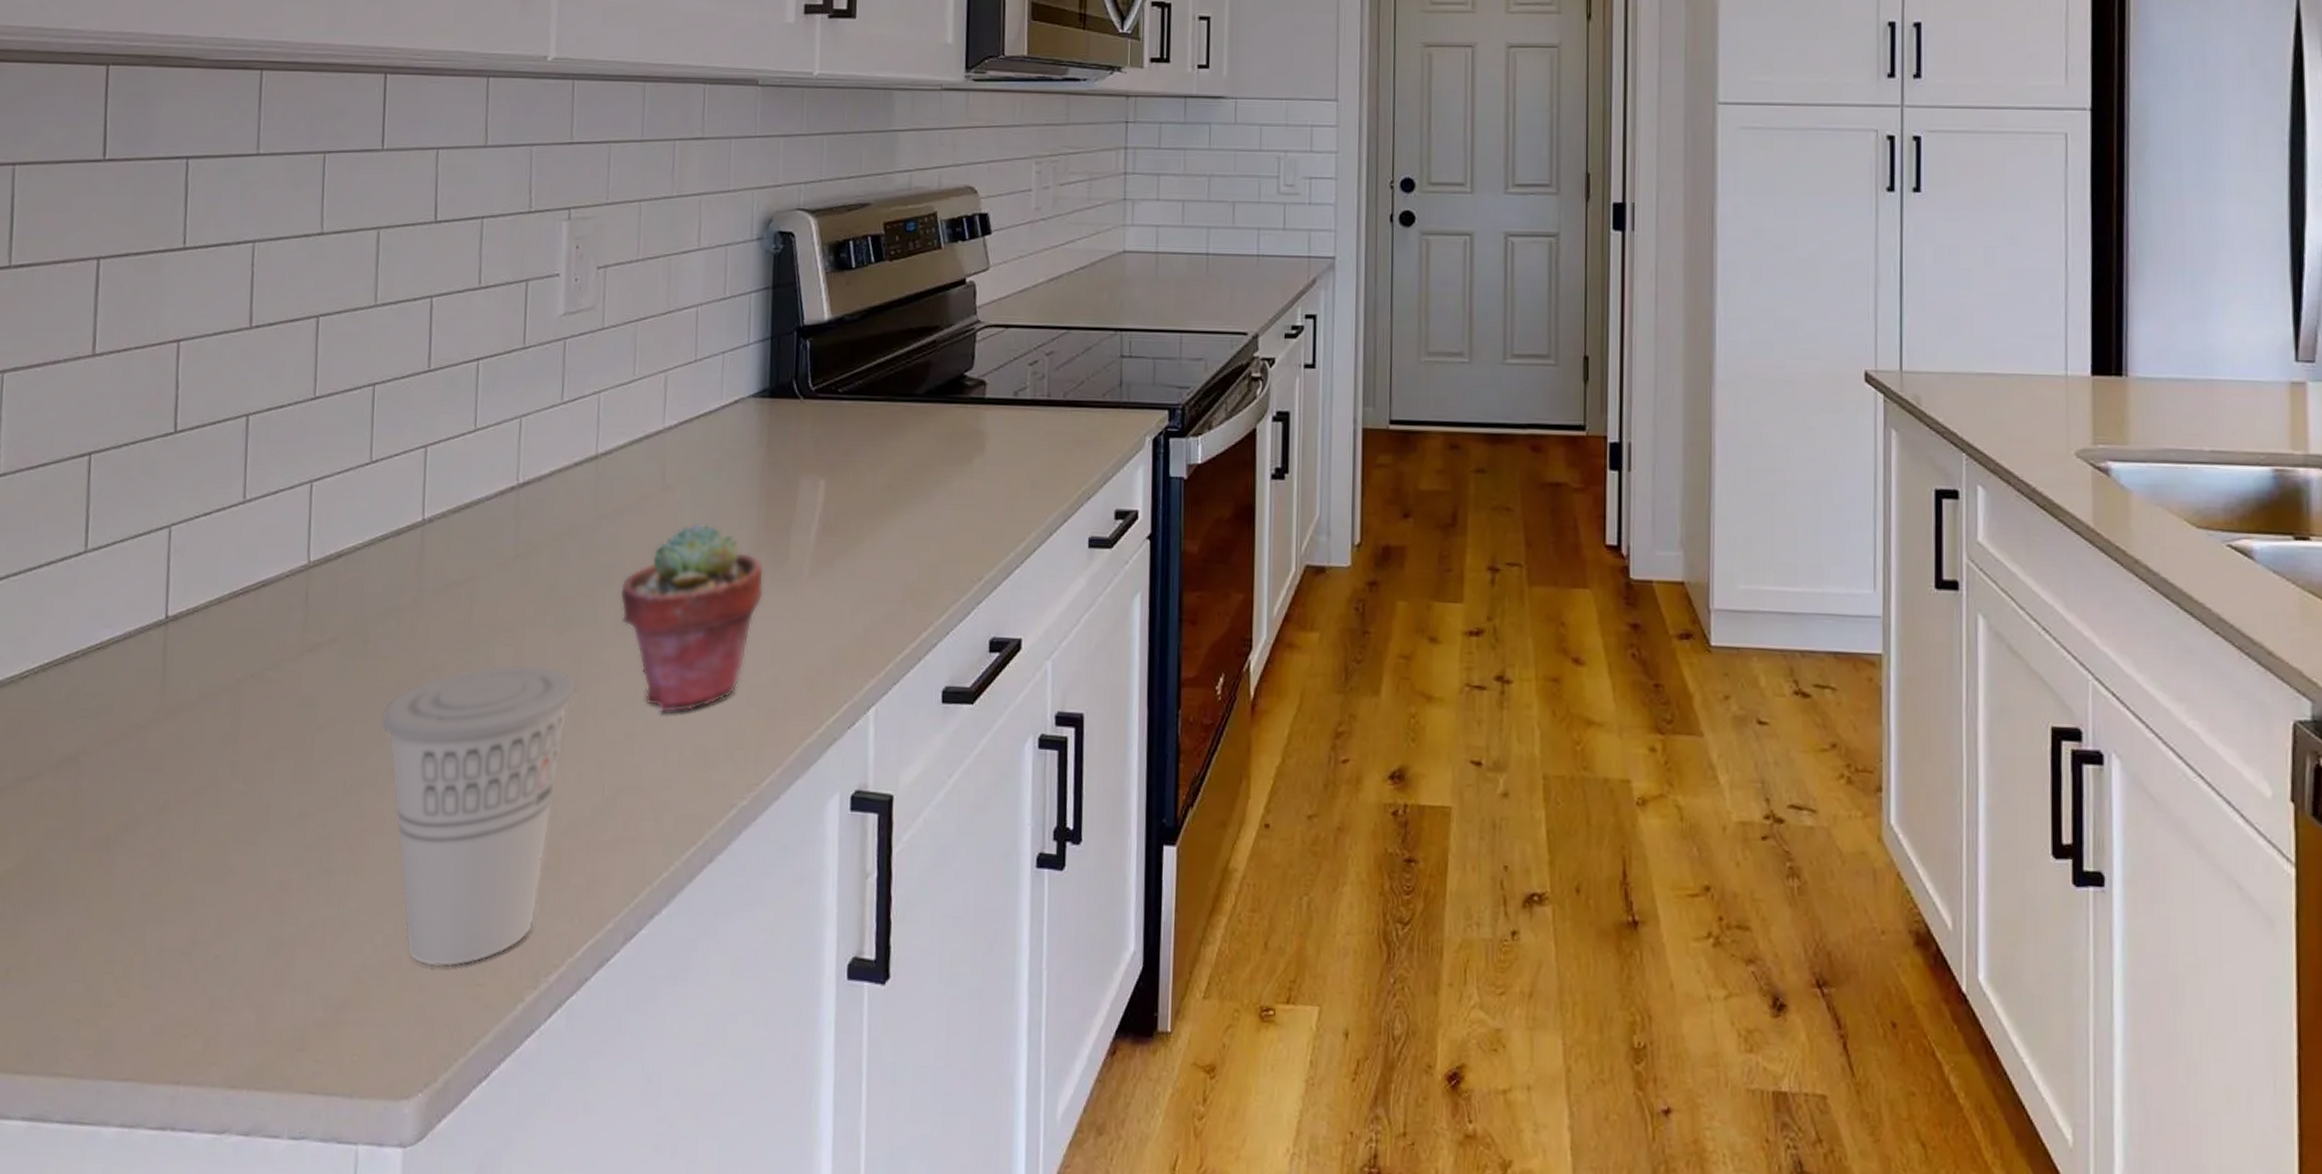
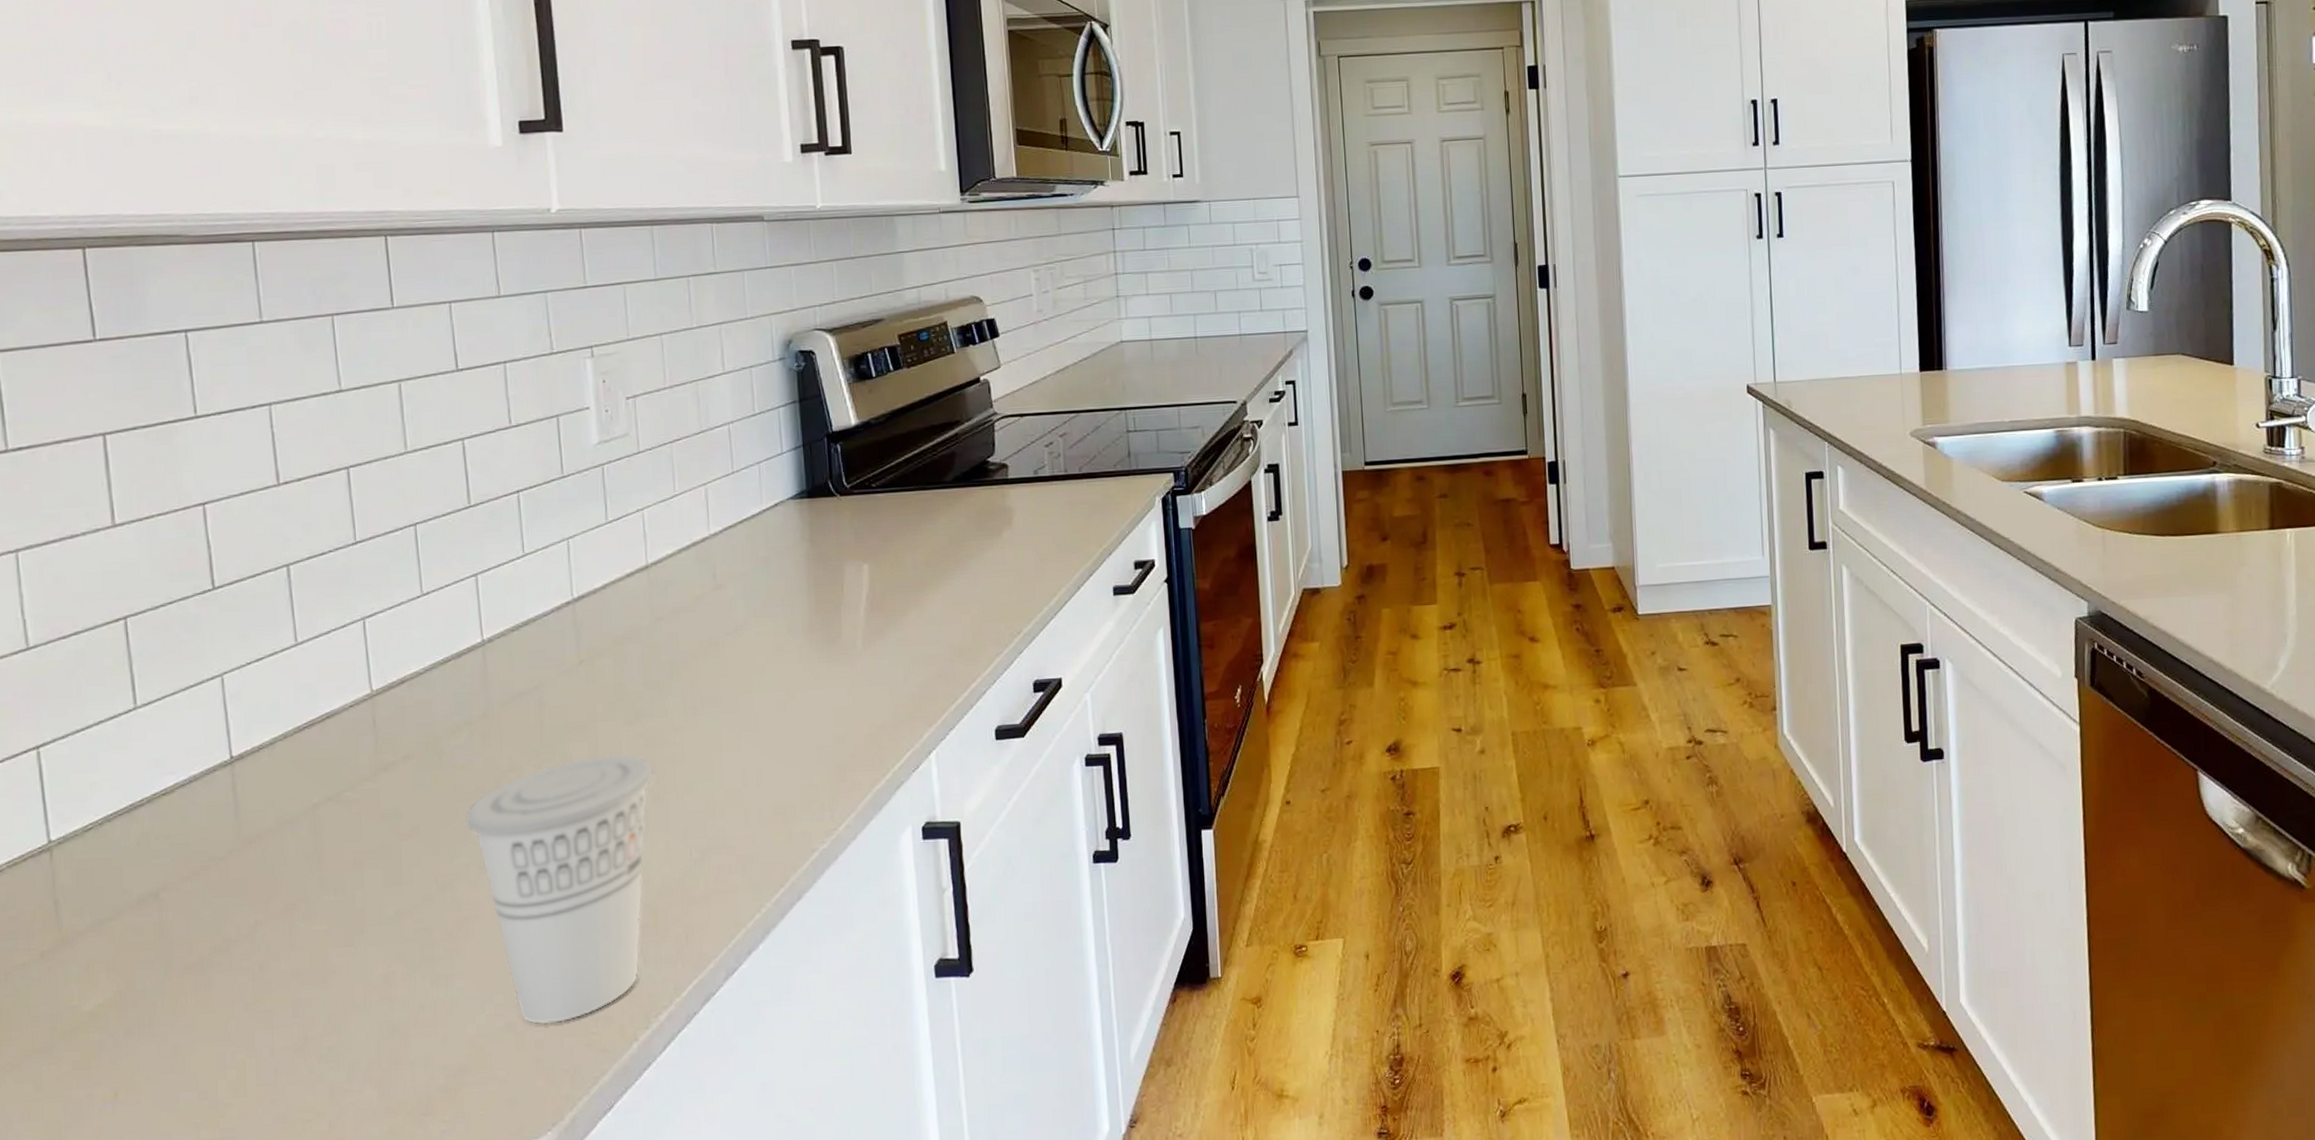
potted succulent: present [619,522,765,714] -> none [684,613,822,781]

